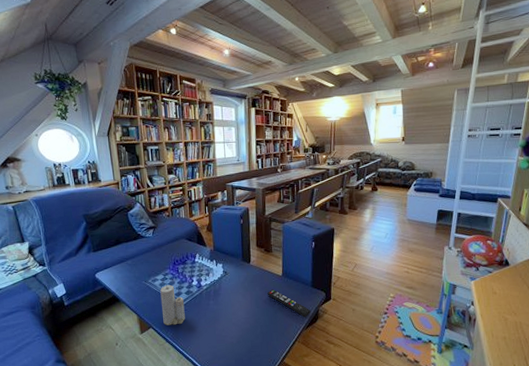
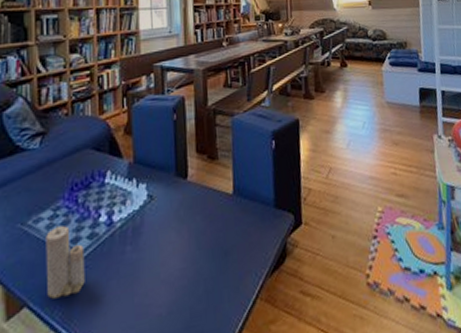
remote control: present [267,288,311,318] -> none [212,215,276,258]

